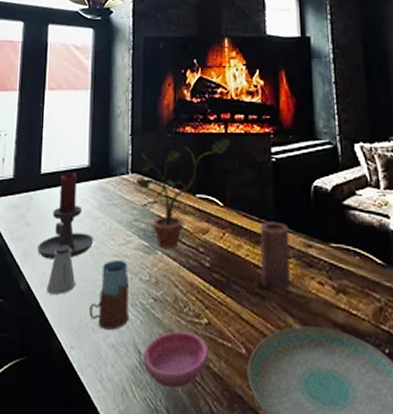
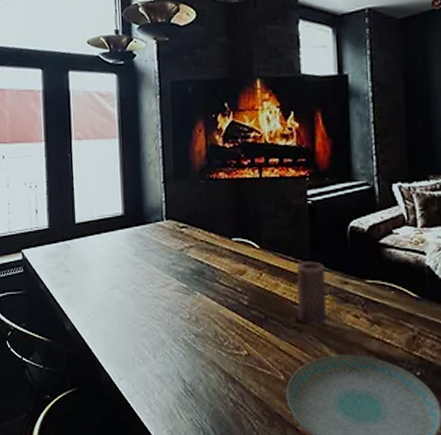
candle holder: present [38,172,94,260] -> none [79,220,134,303]
saltshaker: present [47,245,76,294] -> none [92,289,119,333]
drinking glass: present [89,259,130,330] -> none [134,300,173,363]
potted plant: present [137,139,230,248] -> none [172,183,265,289]
saucer: present [144,330,209,389] -> none [188,361,250,410]

